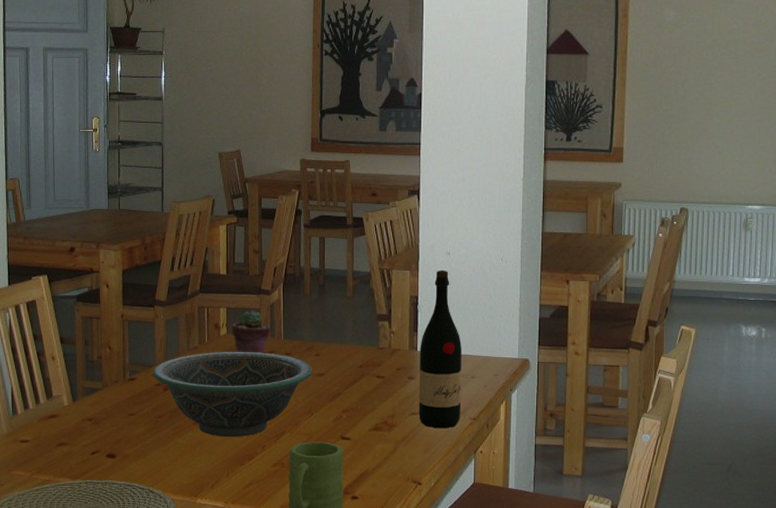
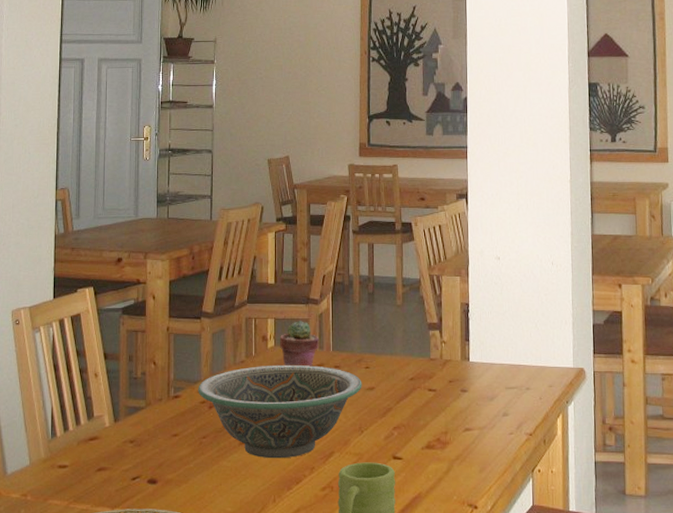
wine bottle: present [419,270,463,429] -> none [472,275,517,446]

